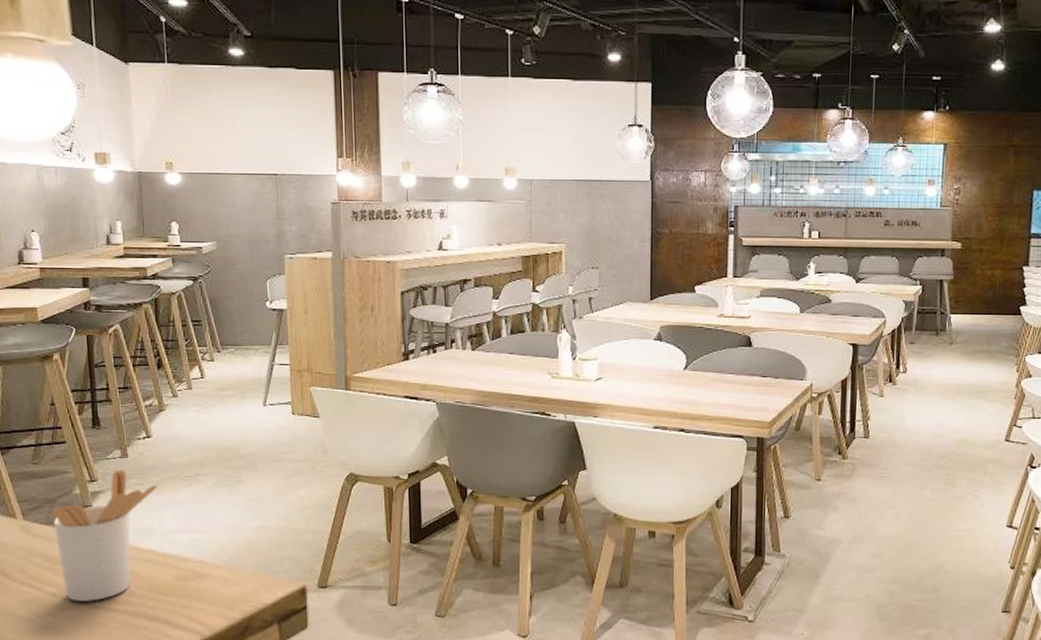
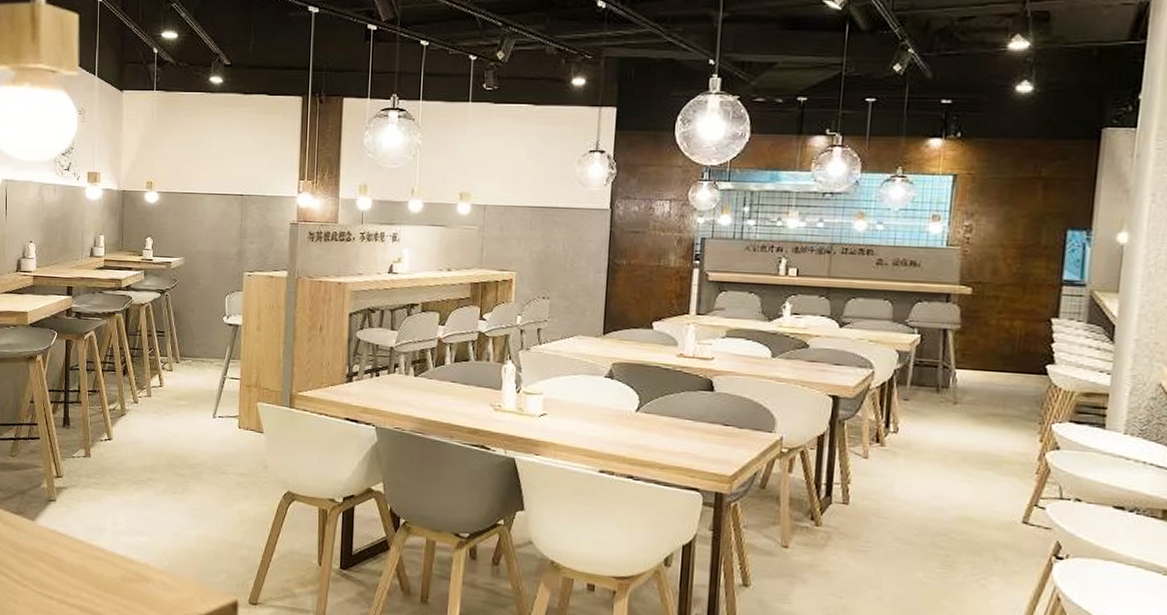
utensil holder: present [51,470,158,601] -> none [22,468,114,592]

